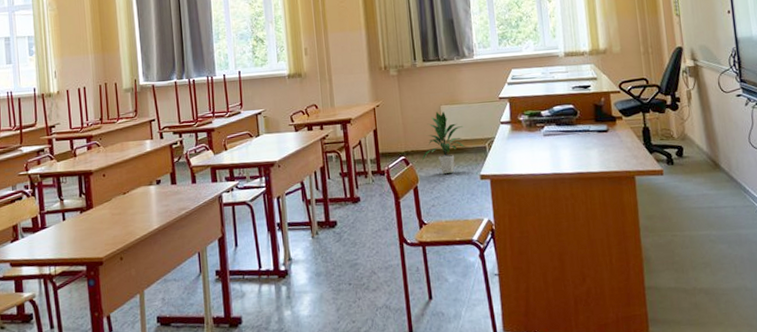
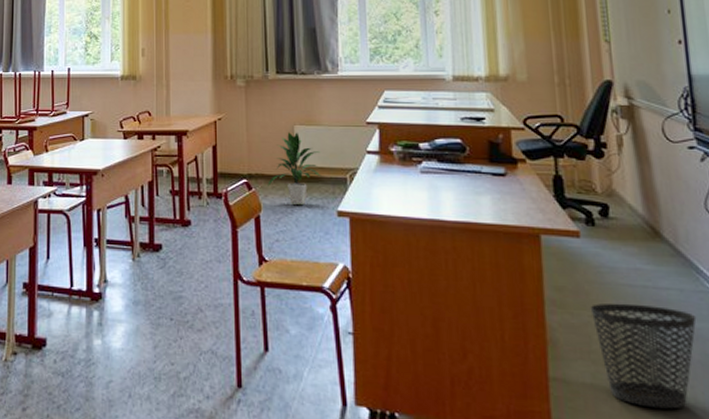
wastebasket: none [672,221,745,299] -> present [590,303,697,409]

